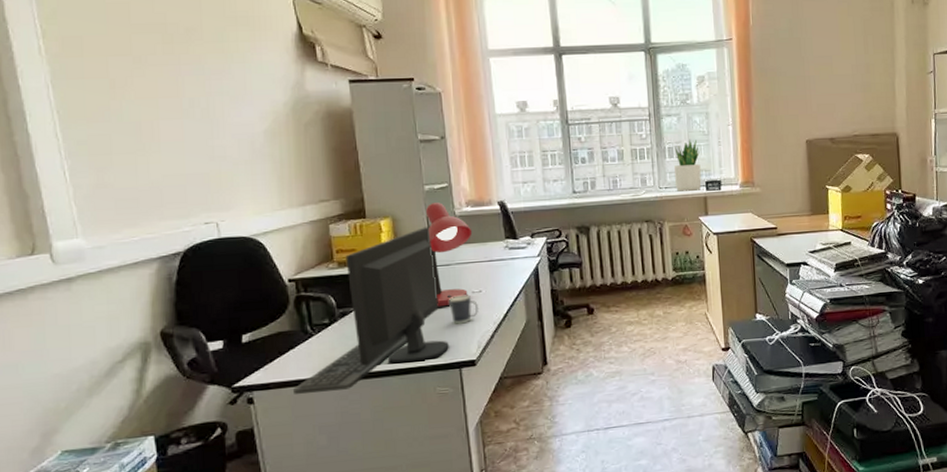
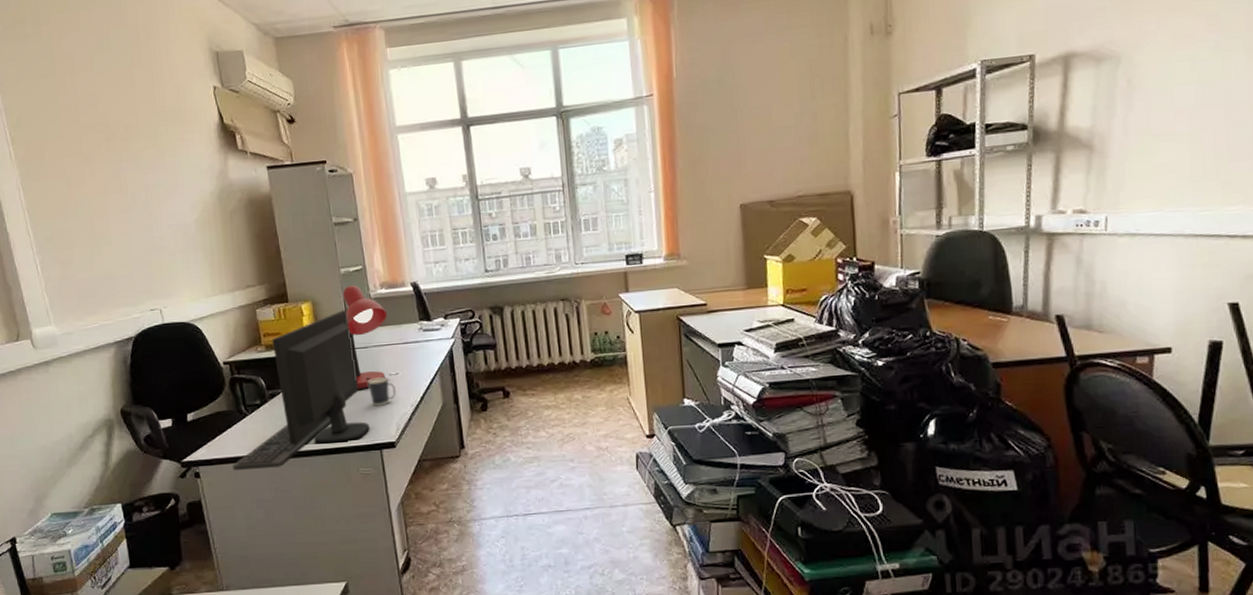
planter: present [674,139,702,191] -> none [591,209,621,267]

